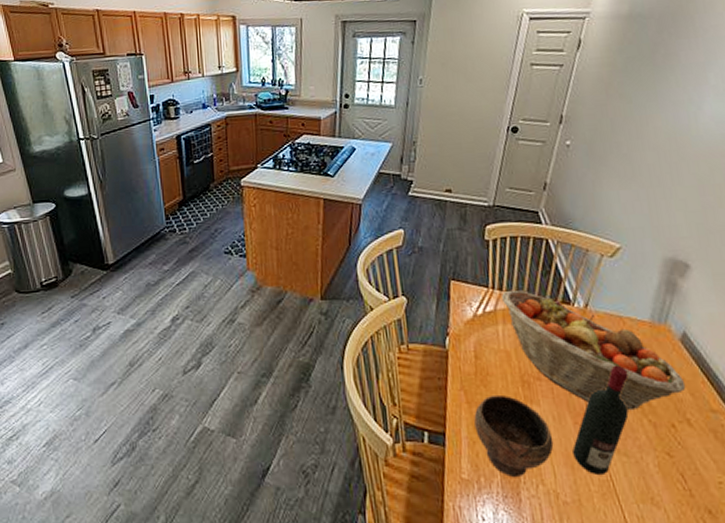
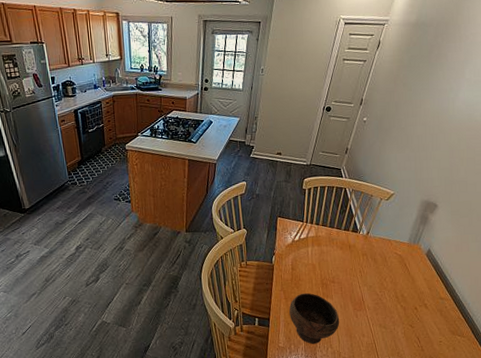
fruit basket: present [501,289,686,411] -> none [311,223,426,300]
wine bottle: present [572,365,629,474] -> none [352,271,391,340]

